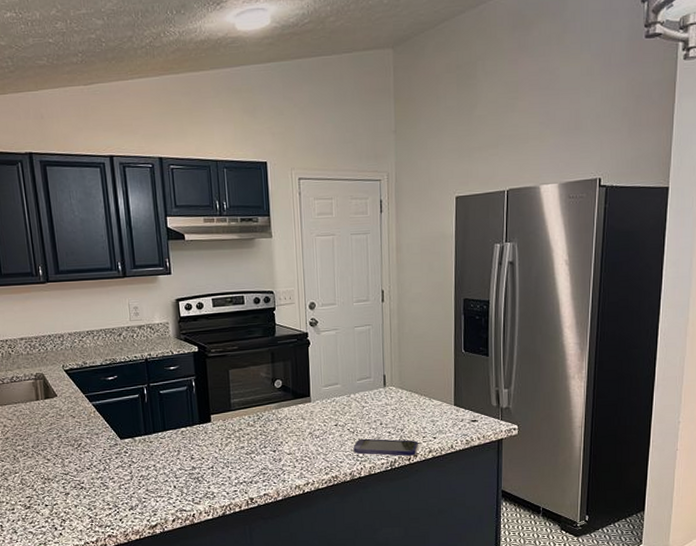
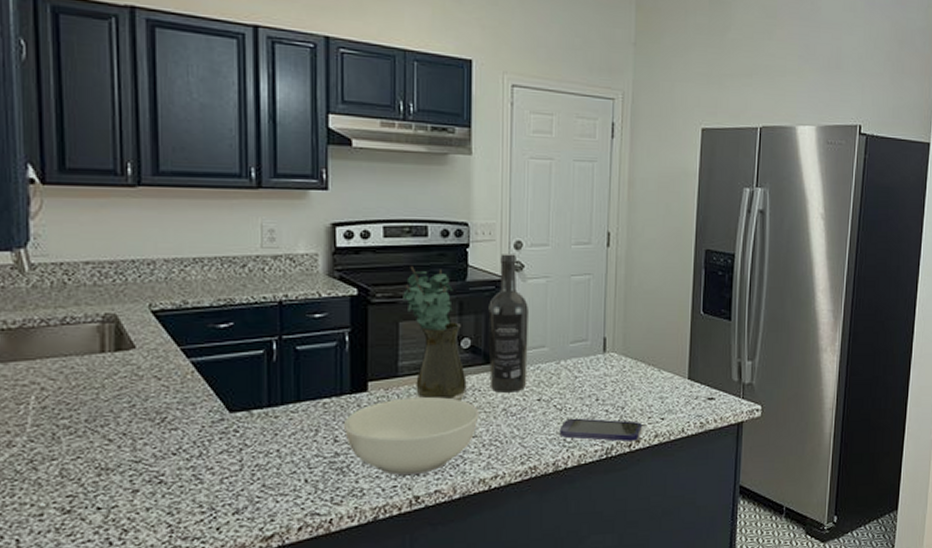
bowl: none [196,425,292,483] -> present [343,397,479,476]
vase: none [230,328,282,428] -> present [403,267,467,401]
wine bottle: none [293,313,326,420] -> present [488,254,528,393]

